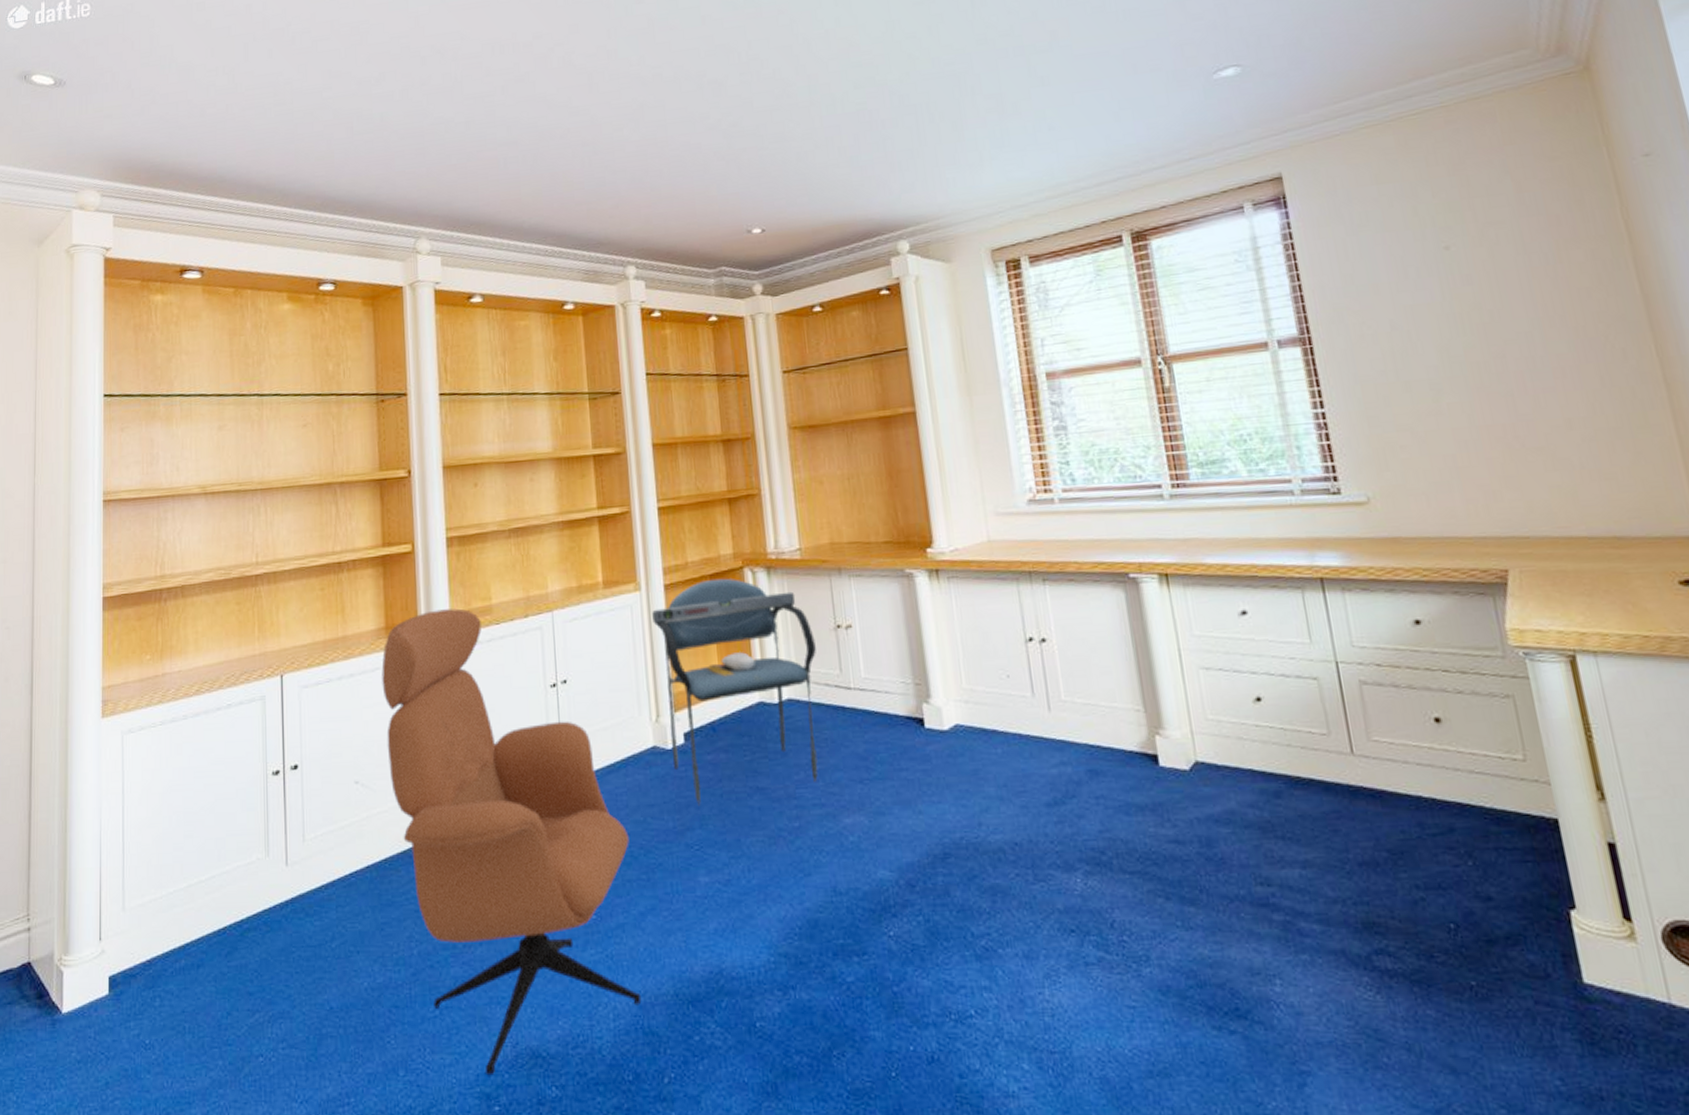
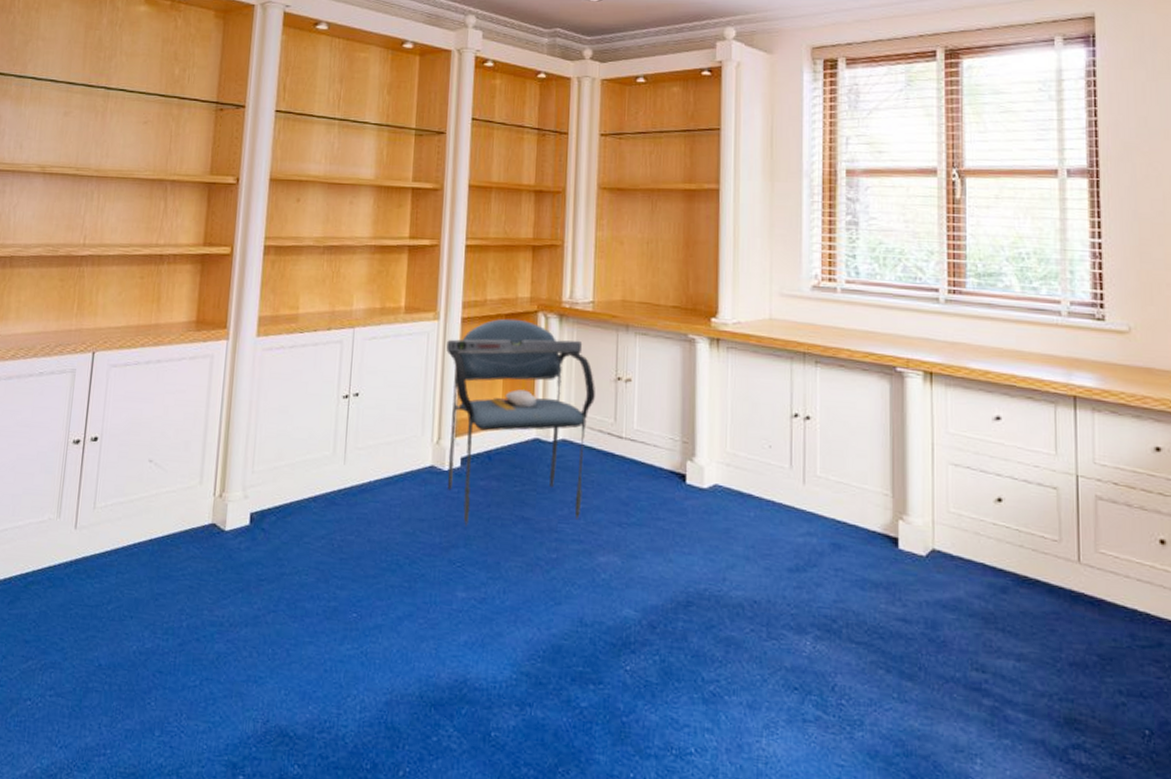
armchair: present [381,608,642,1074] -> none [182,311,397,746]

